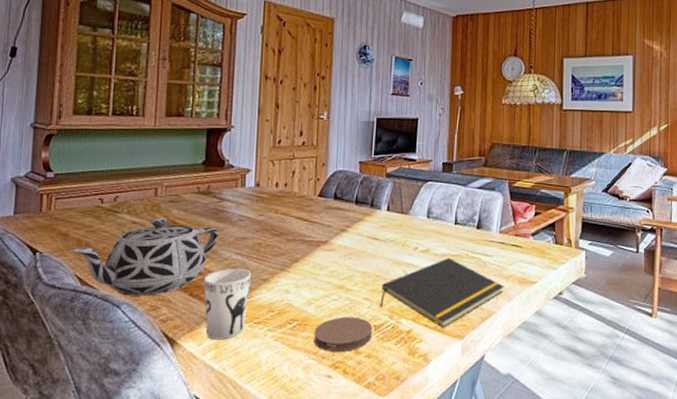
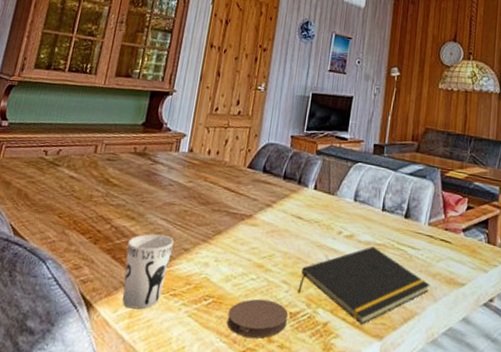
teapot: present [70,217,218,296] -> none [10,174,148,254]

